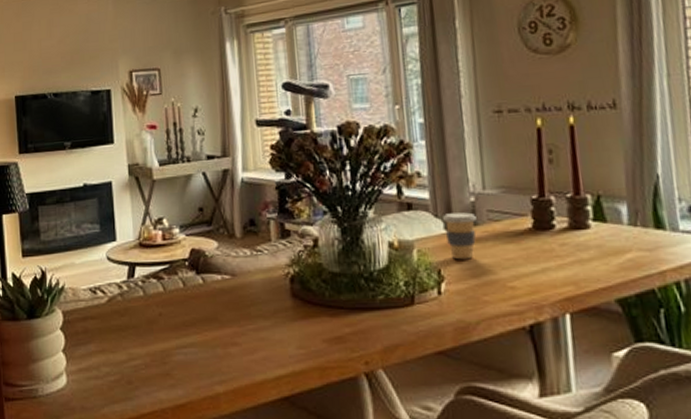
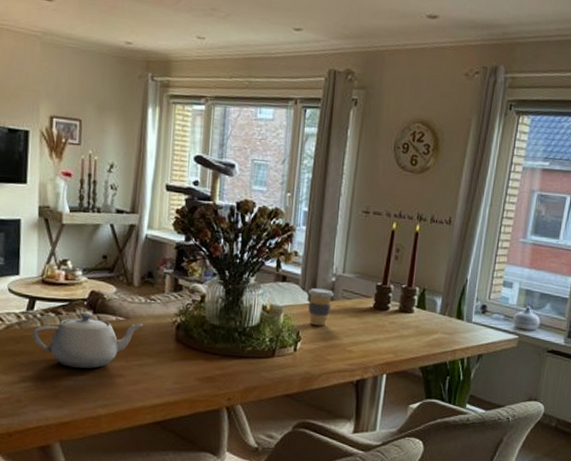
teapot: none [135,273,252,339] -> present [32,311,143,368]

